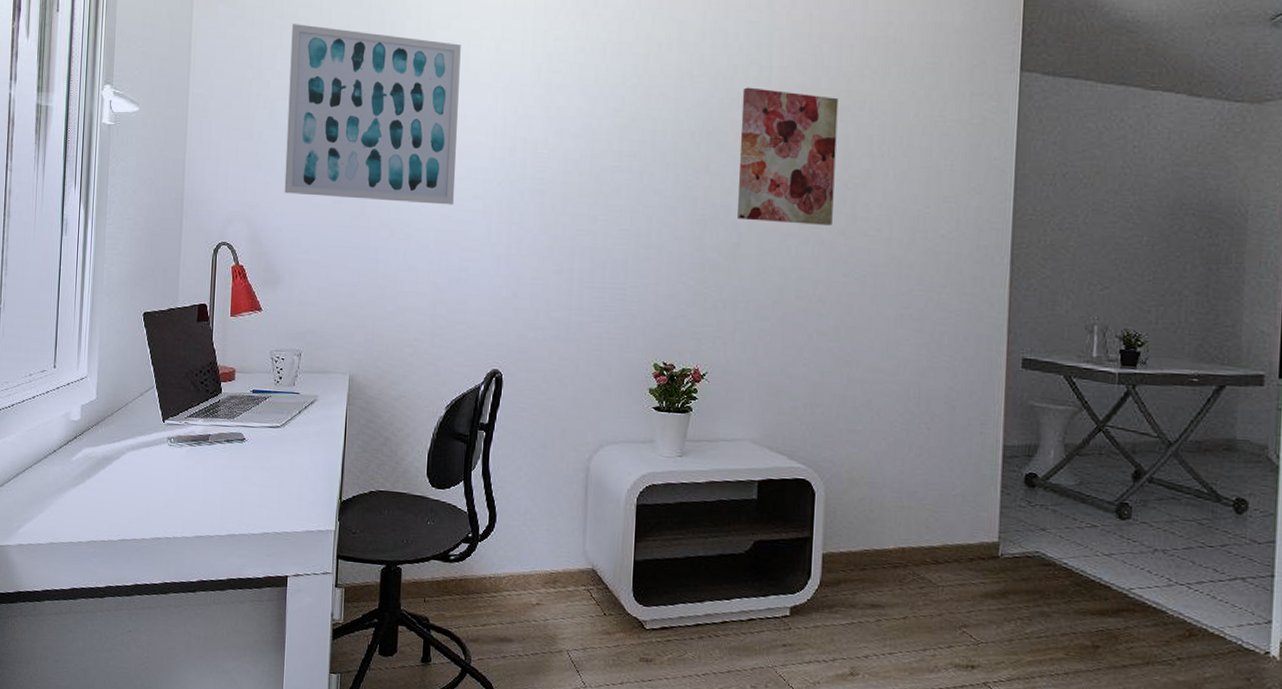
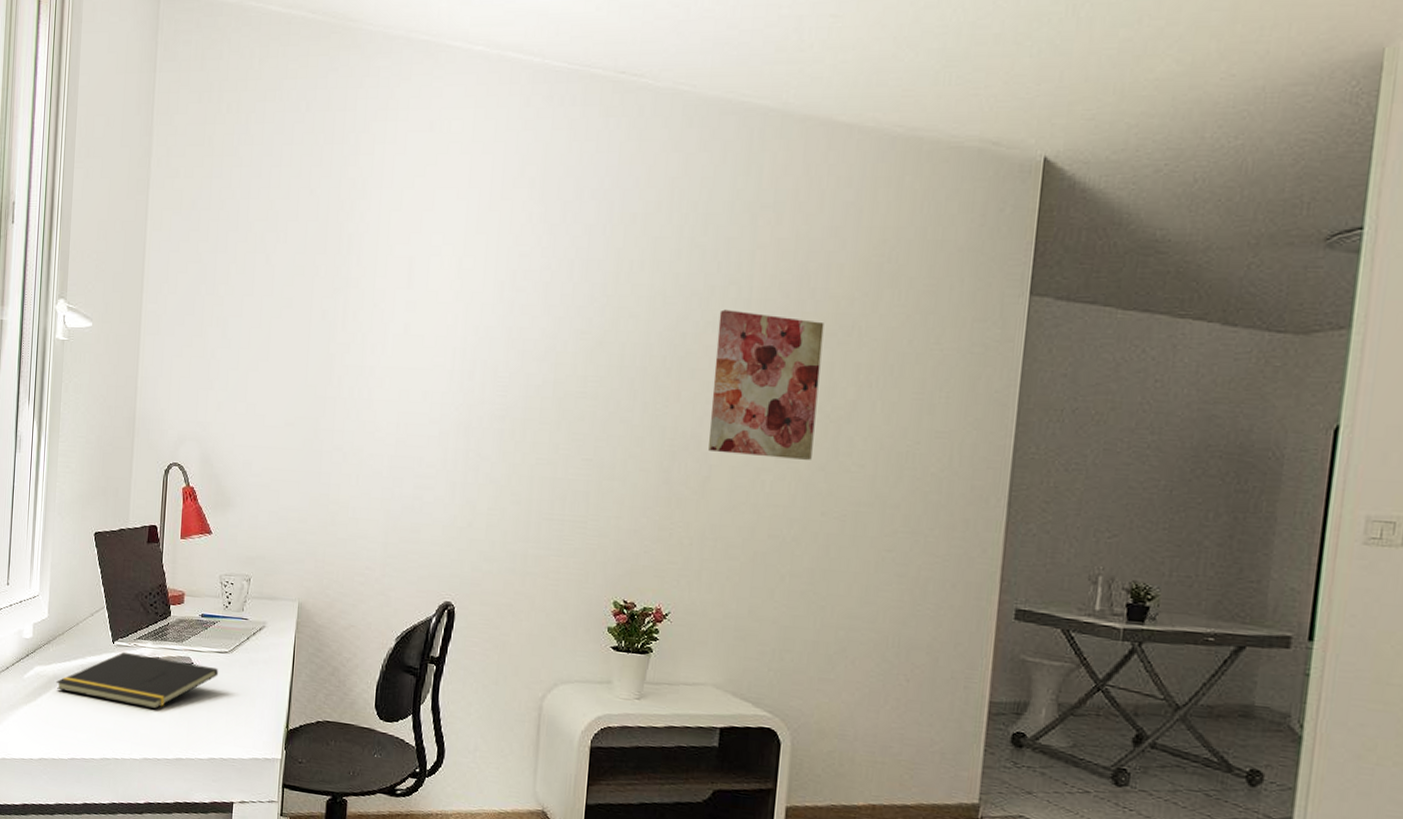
notepad: none [104,430,270,486] -> present [55,651,218,709]
wall art: present [284,24,461,205] -> none [236,237,421,430]

